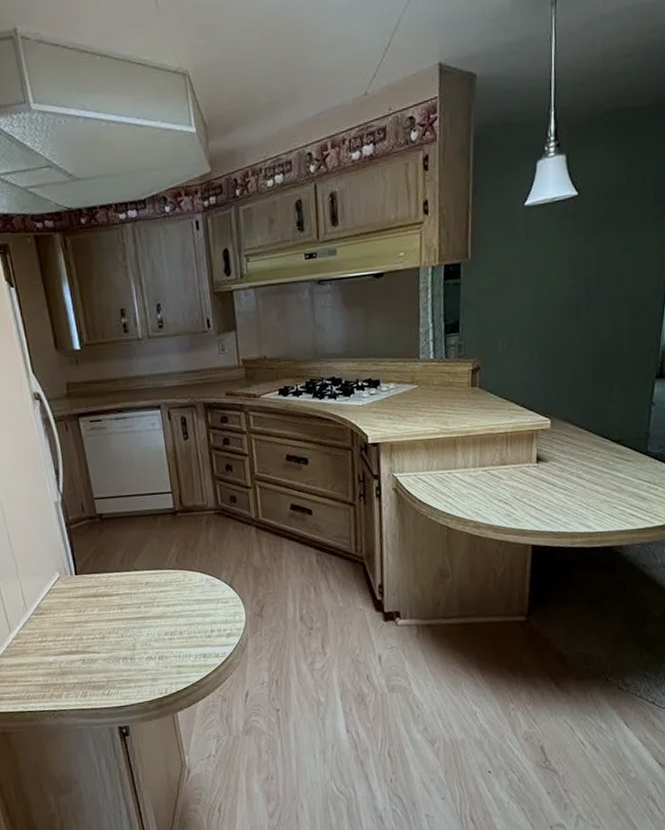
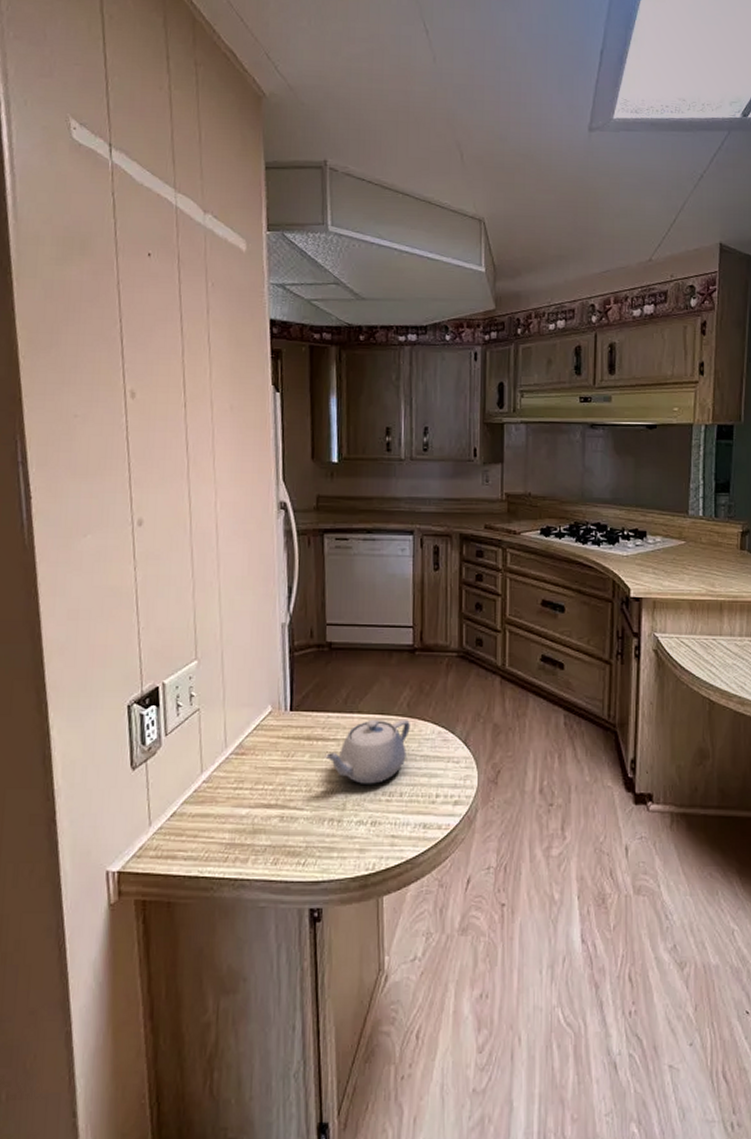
teapot: none [111,571,181,628] -> present [325,719,410,785]

